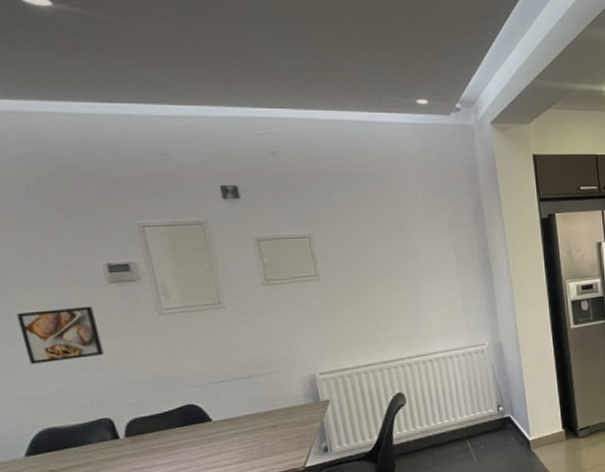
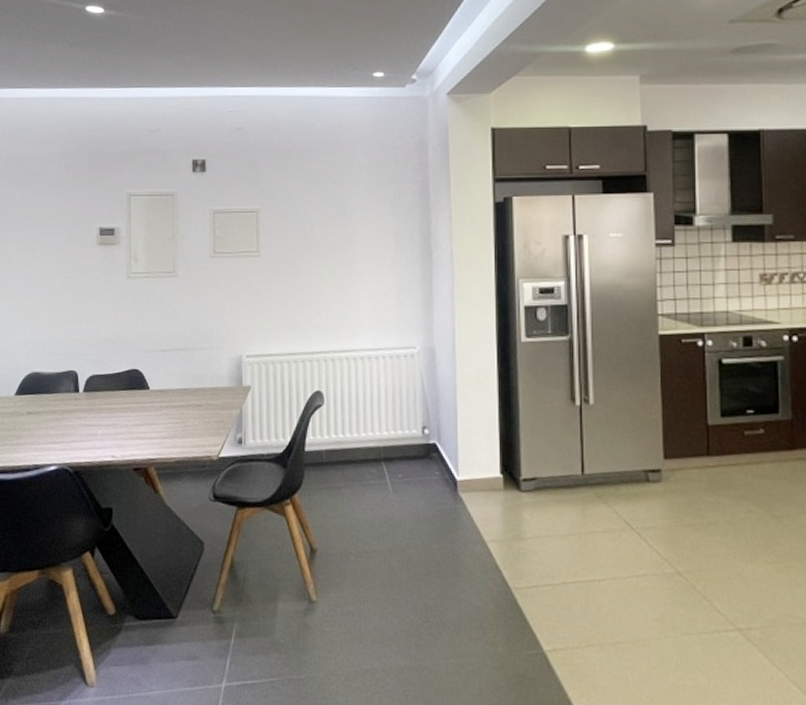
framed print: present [17,306,104,364] -> none [33,264,84,312]

